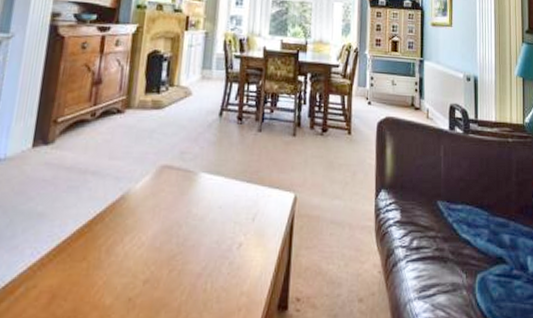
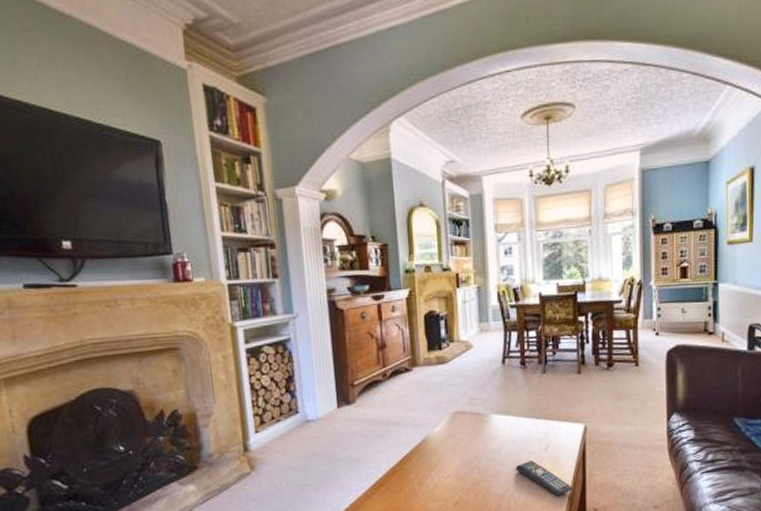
remote control: none [217,233,277,280] -> present [515,461,574,497]

